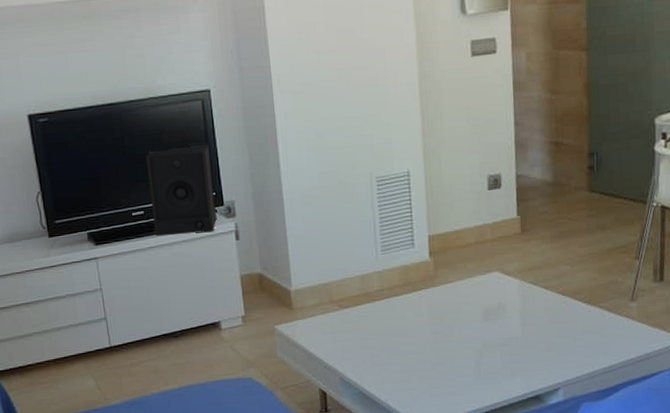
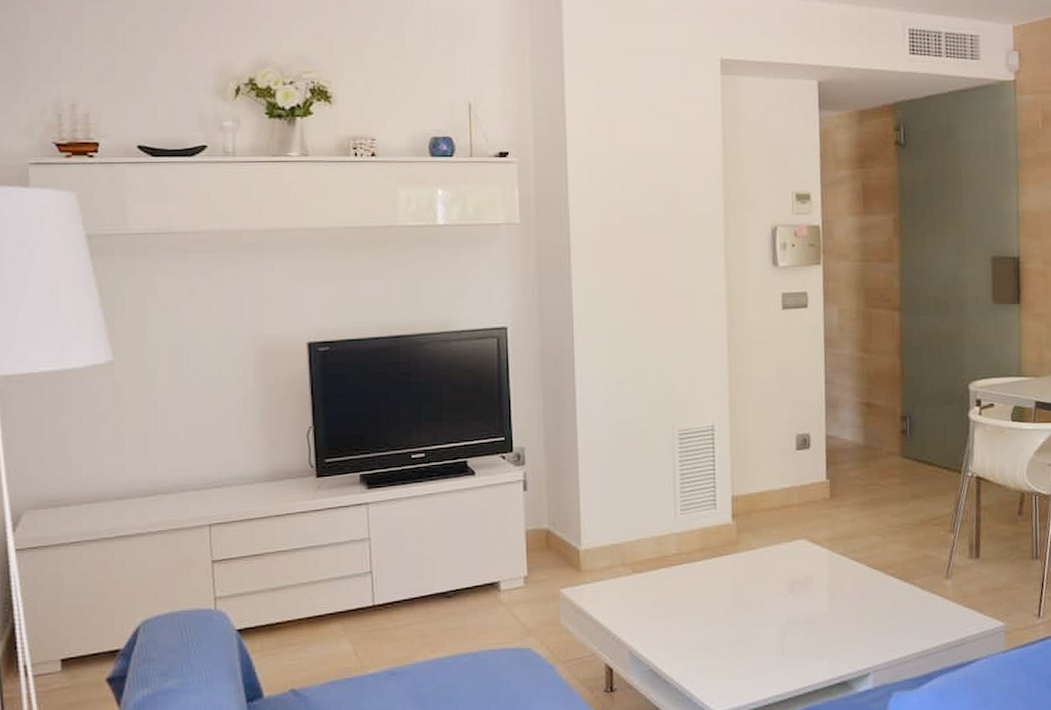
studio monitor: present [145,142,217,237] -> none [431,383,504,483]

